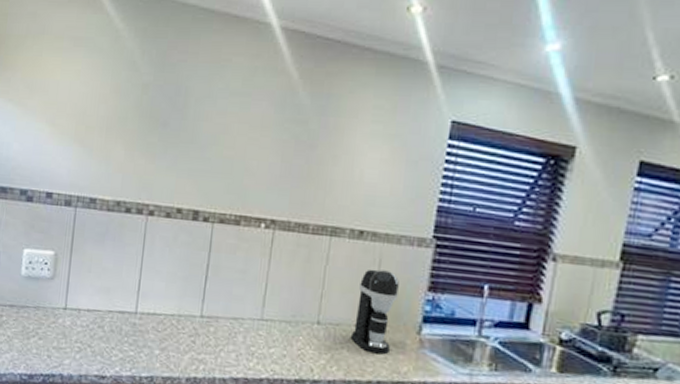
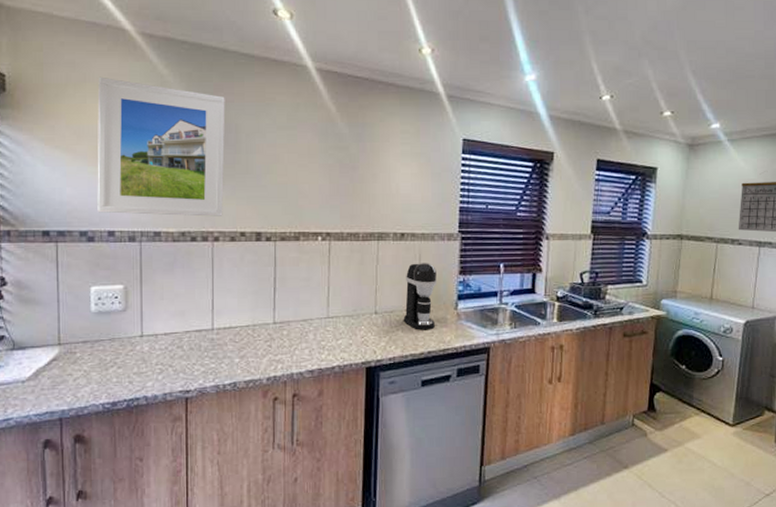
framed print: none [39,29,178,188] -> present [97,76,225,217]

